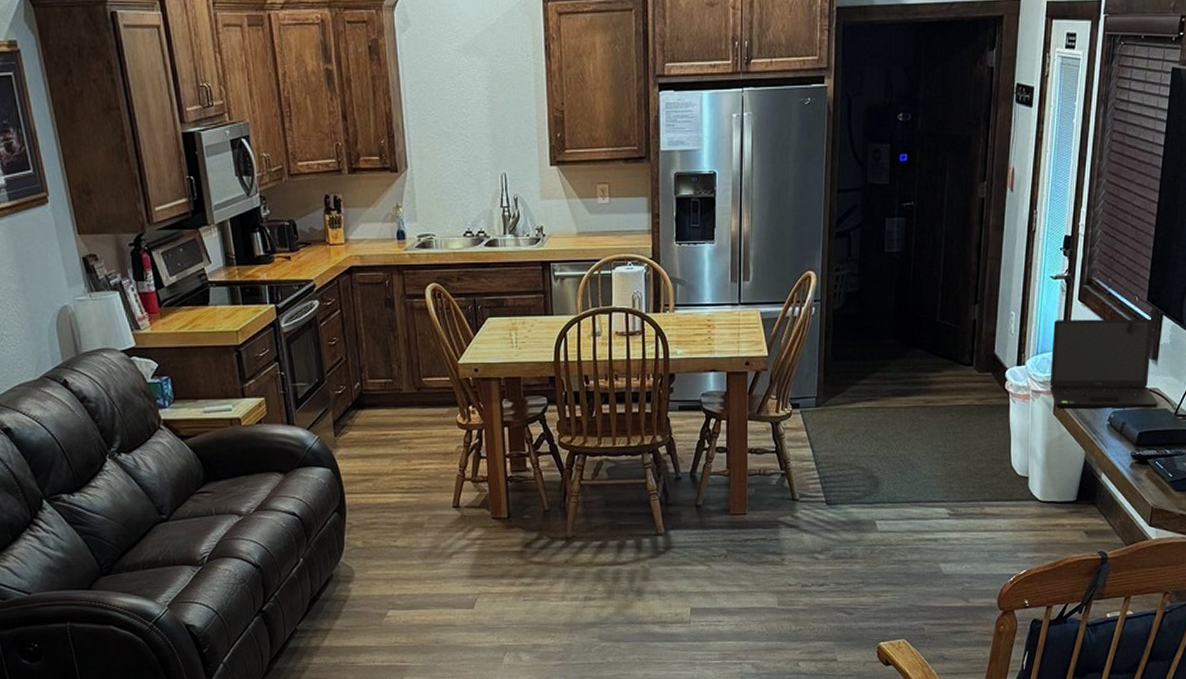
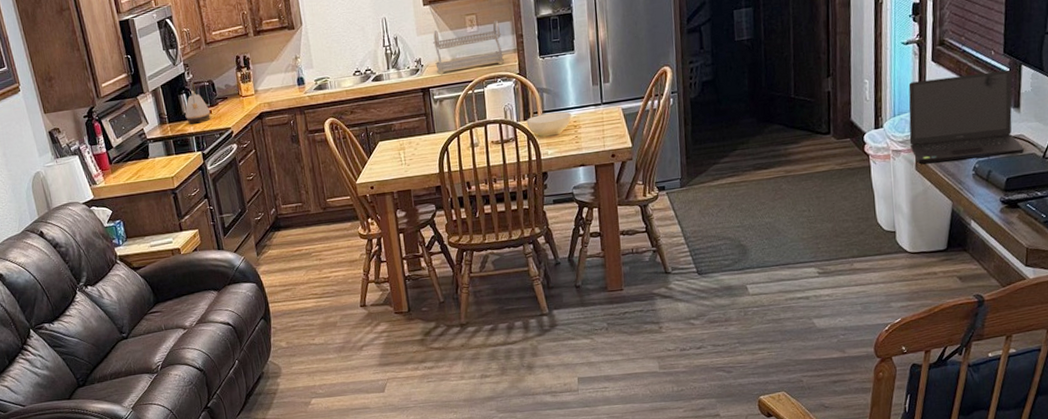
kettle: none [257,219,290,270] -> present [185,82,211,124]
dish rack: none [558,193,636,249] -> present [433,20,504,76]
bowl: none [656,308,705,334] -> present [526,112,571,137]

